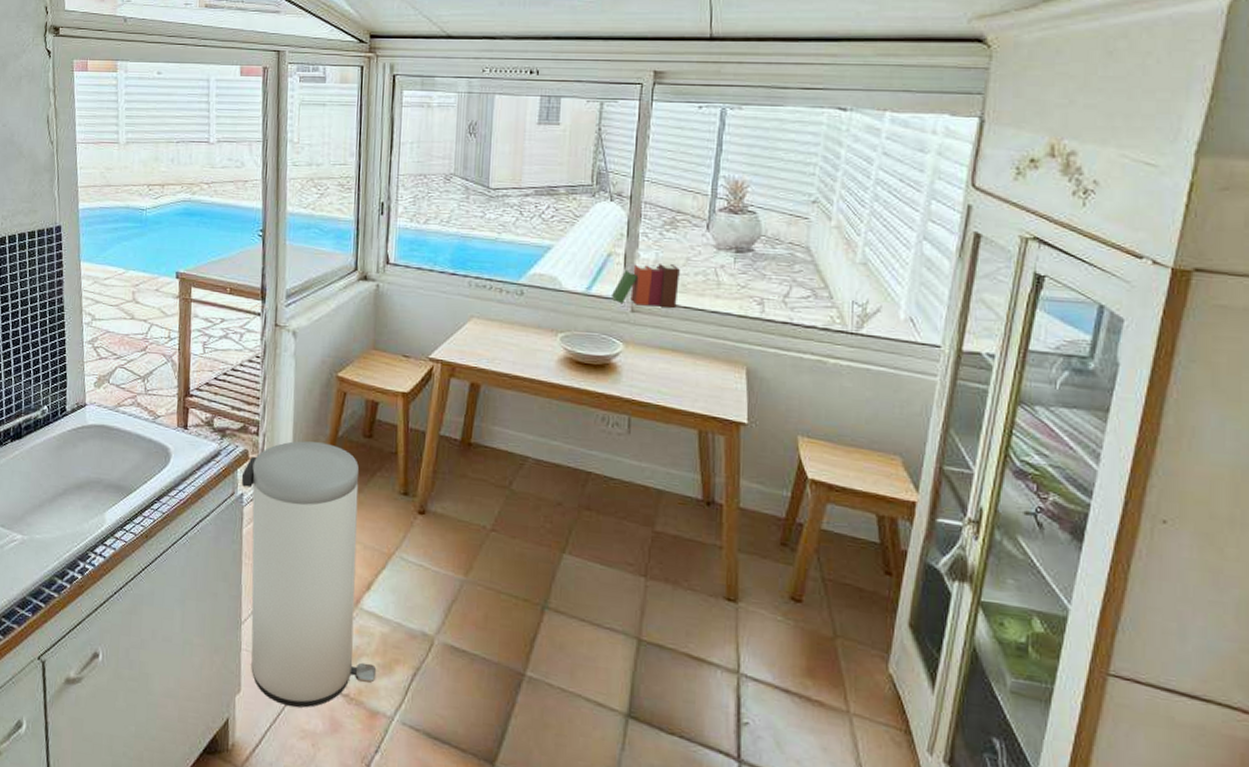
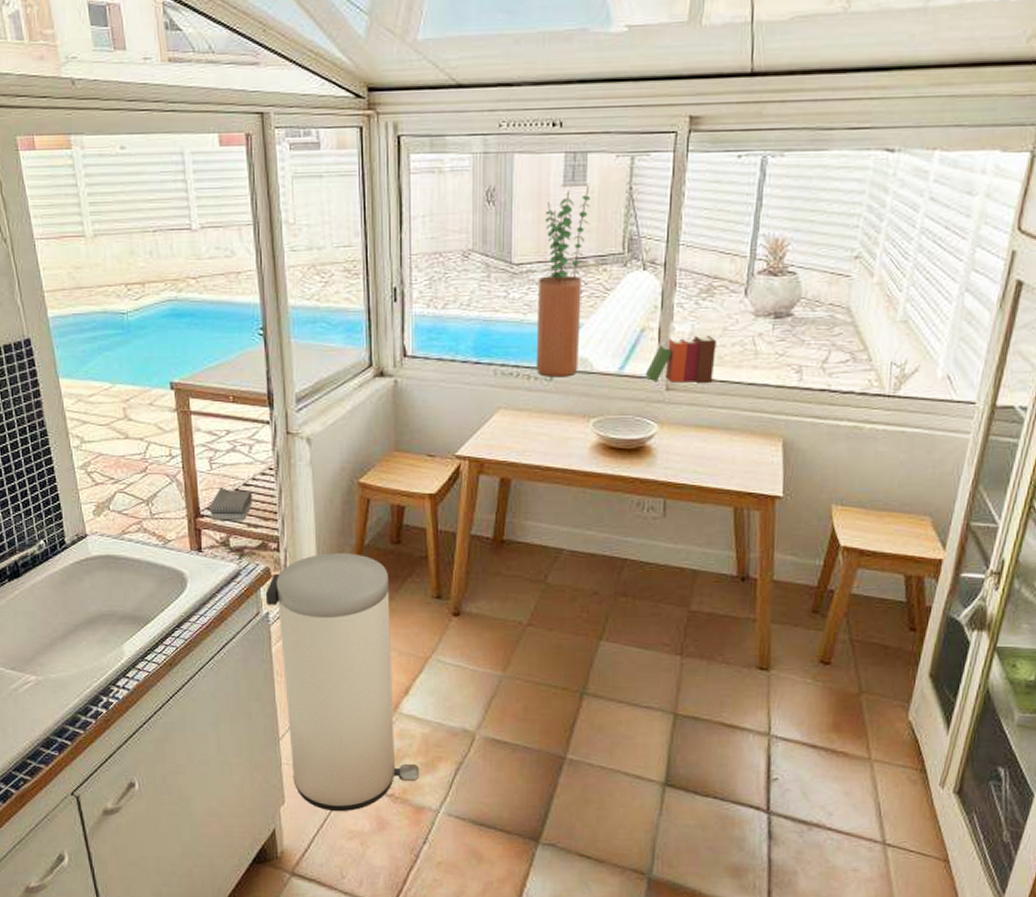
towel: none [198,370,240,403] -> present [209,487,253,521]
vase: none [508,125,563,293] -> present [536,186,590,377]

